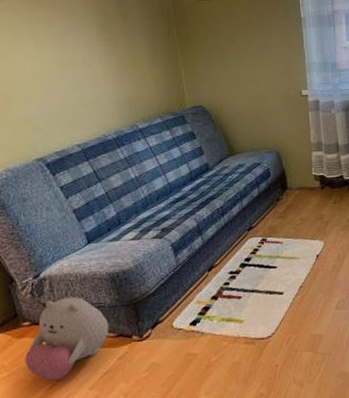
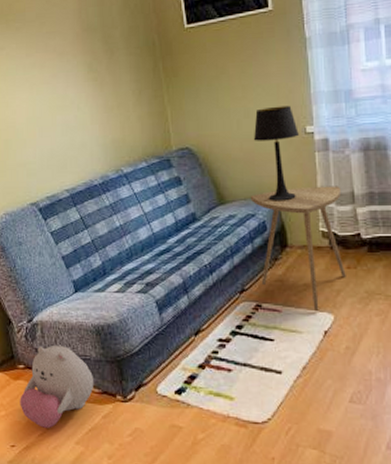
side table: none [256,138,333,239] -> present [250,186,346,311]
table lamp: none [258,72,296,152] -> present [253,105,299,201]

